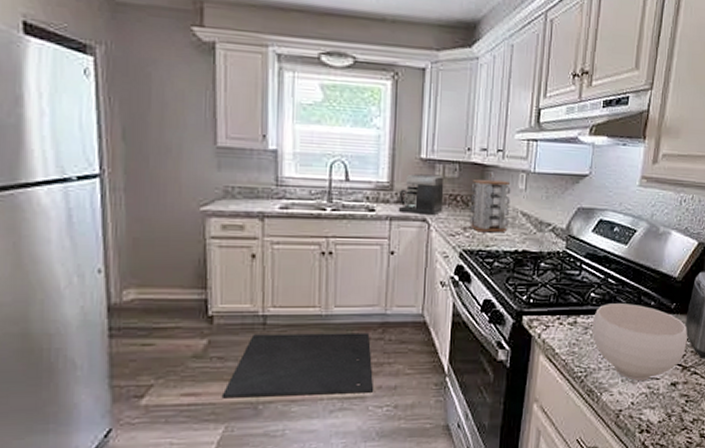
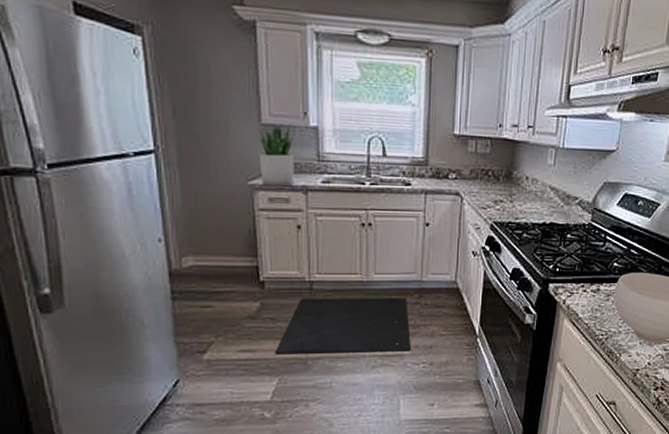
planter: none [213,146,251,213] -> present [259,123,294,187]
coffee maker: present [398,174,445,216] -> none [432,149,477,190]
spice rack: present [469,172,511,233] -> none [500,147,540,206]

